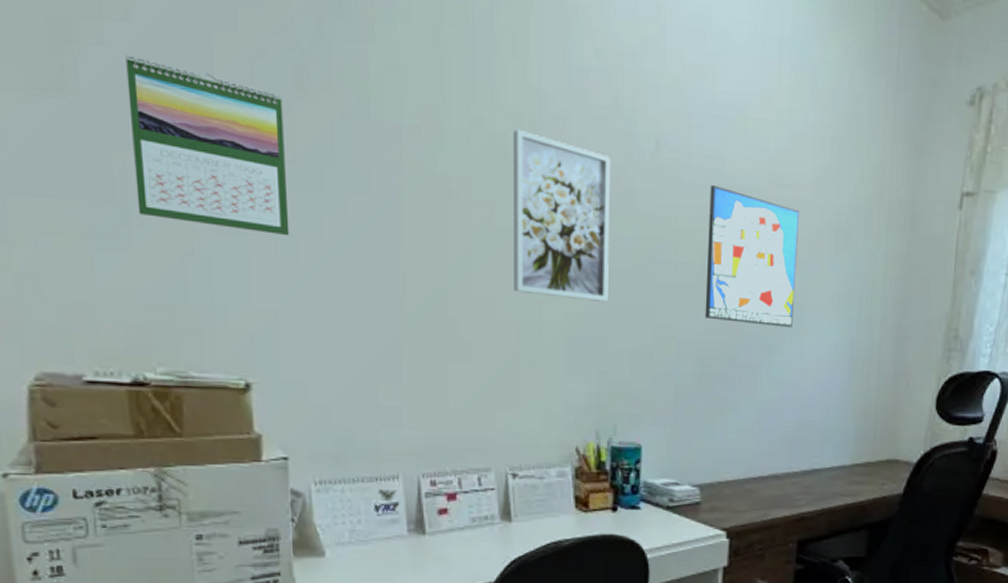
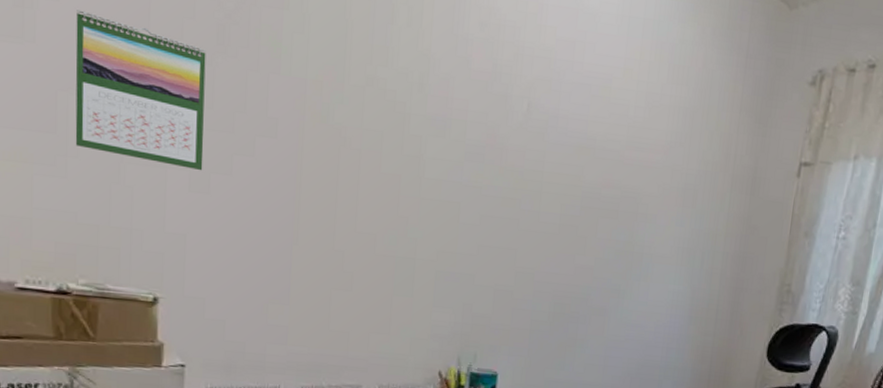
wall art: present [513,129,610,302] -> none [394,87,487,243]
wall art: present [705,184,799,328] -> none [561,144,652,275]

